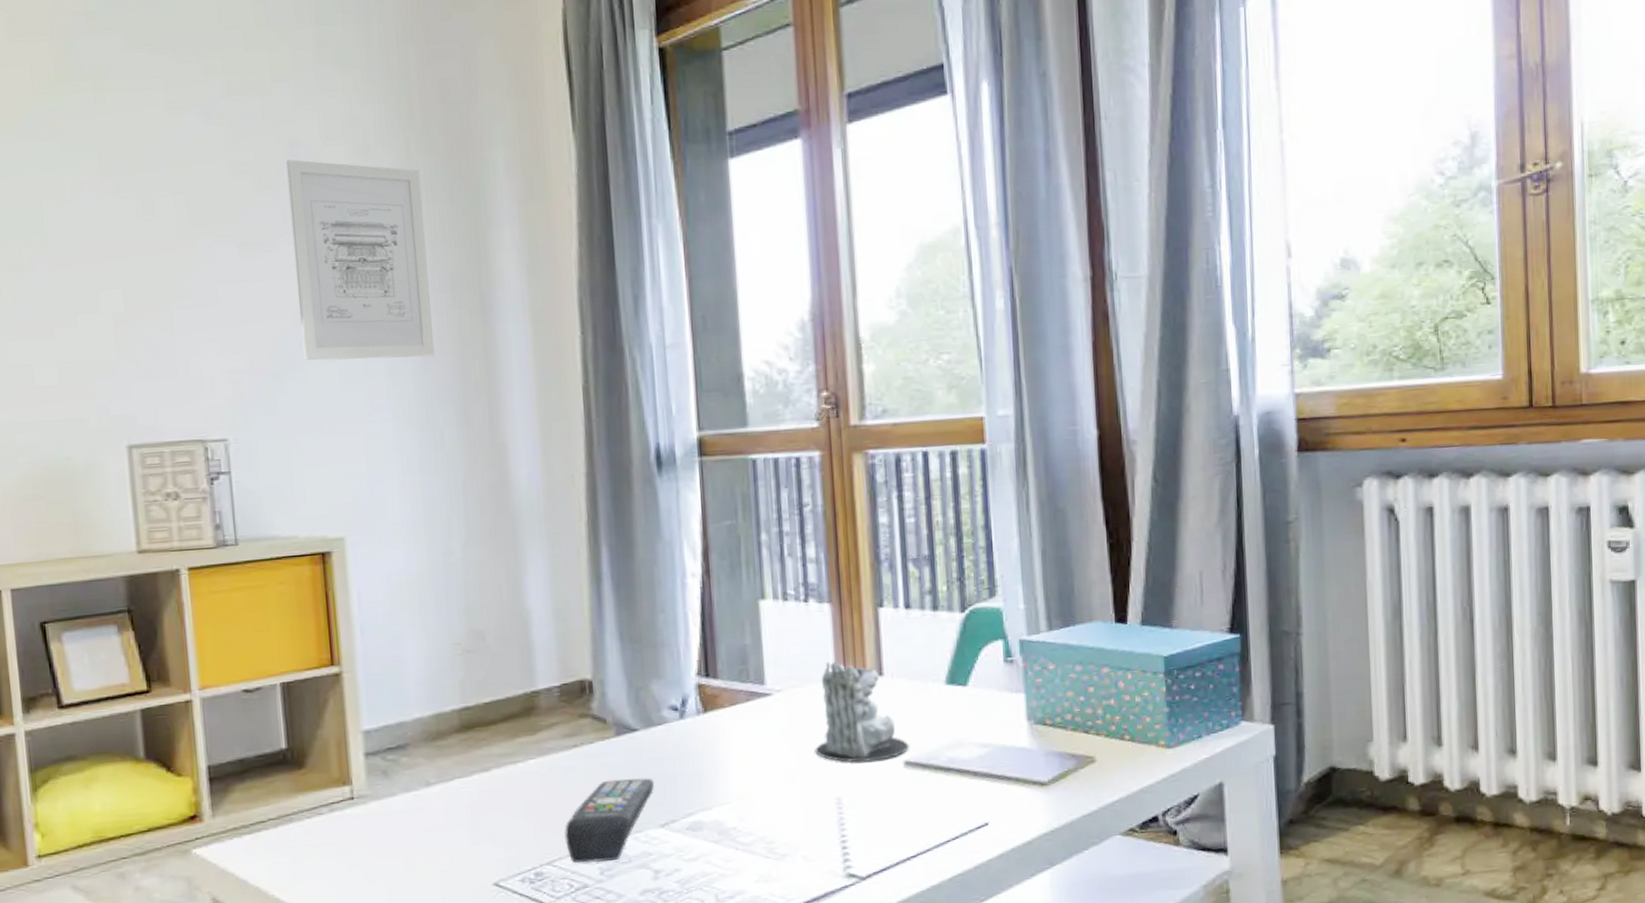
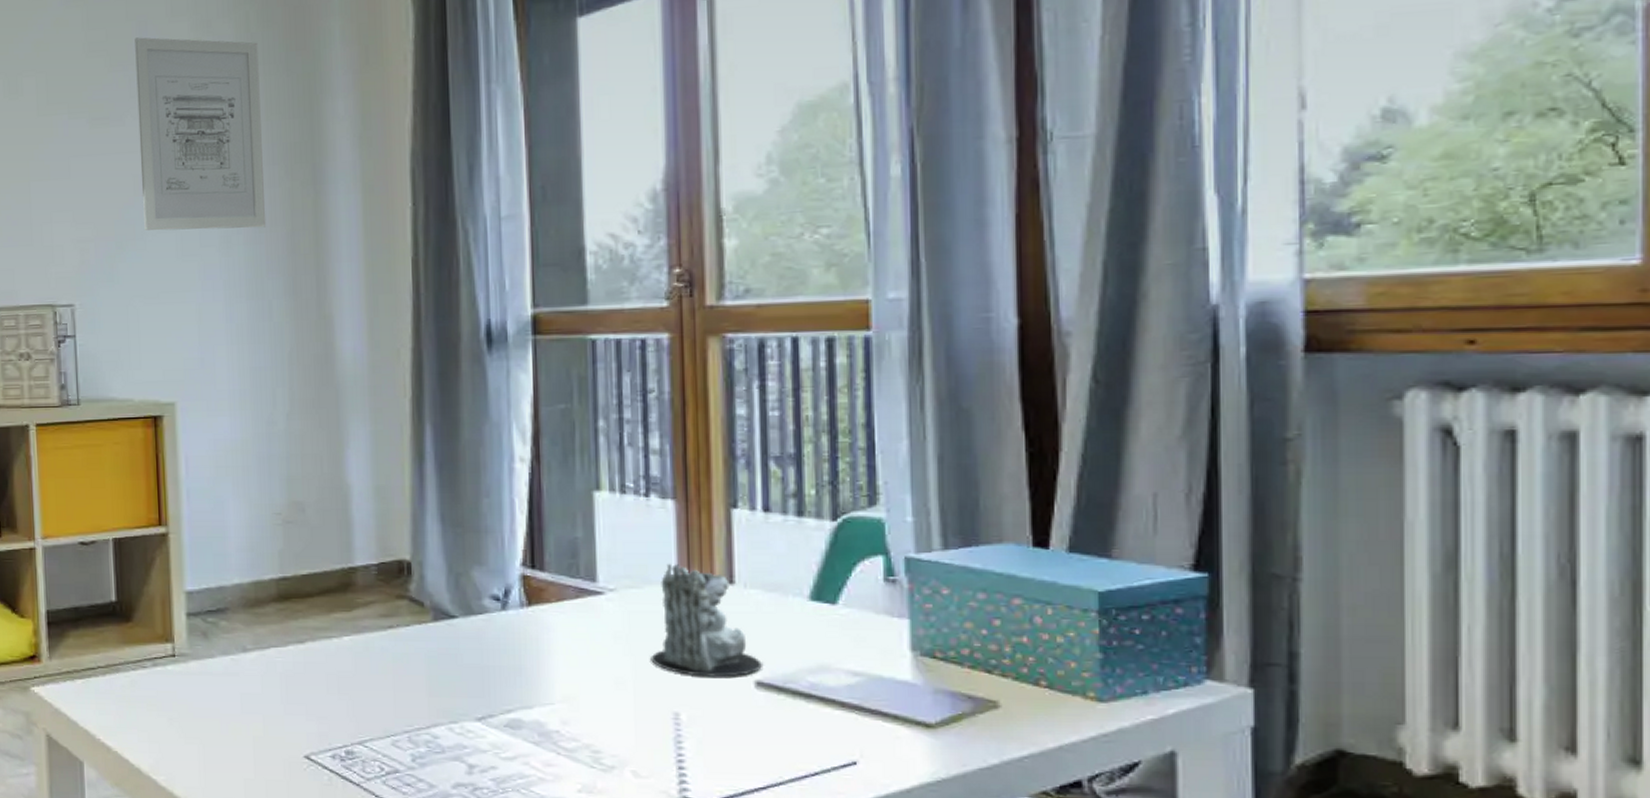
remote control: present [565,778,655,863] -> none [377,665,472,749]

